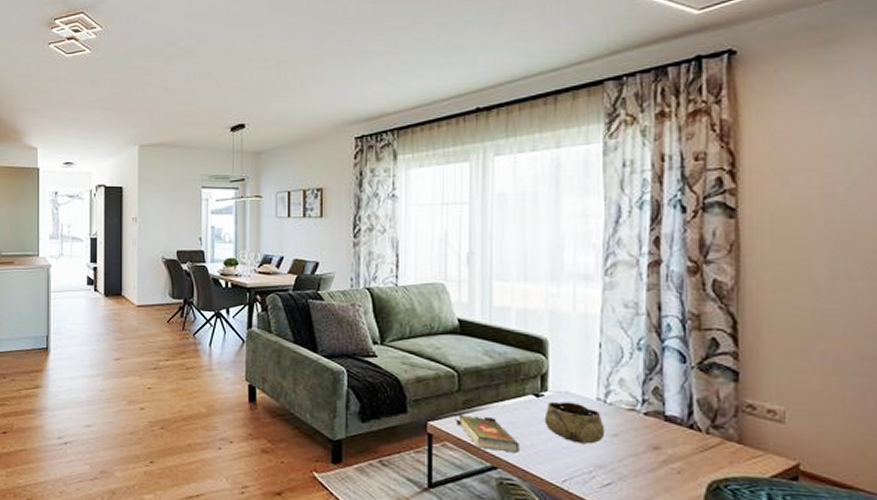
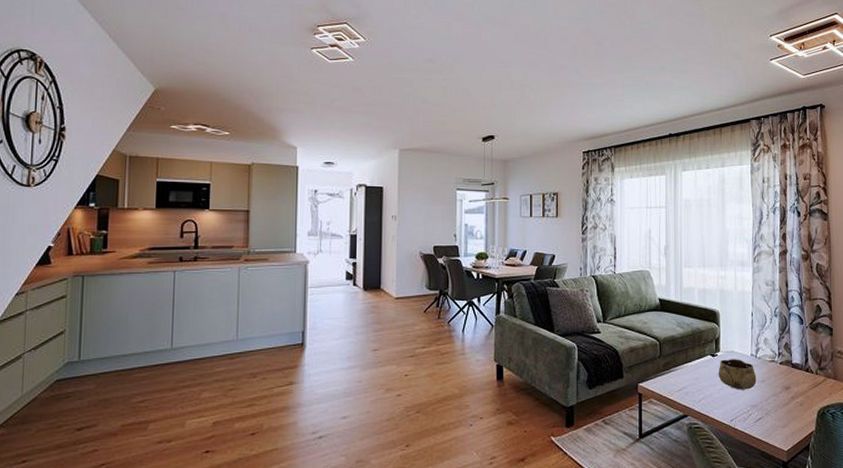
book: present [453,414,520,453] -> none [657,375,702,403]

